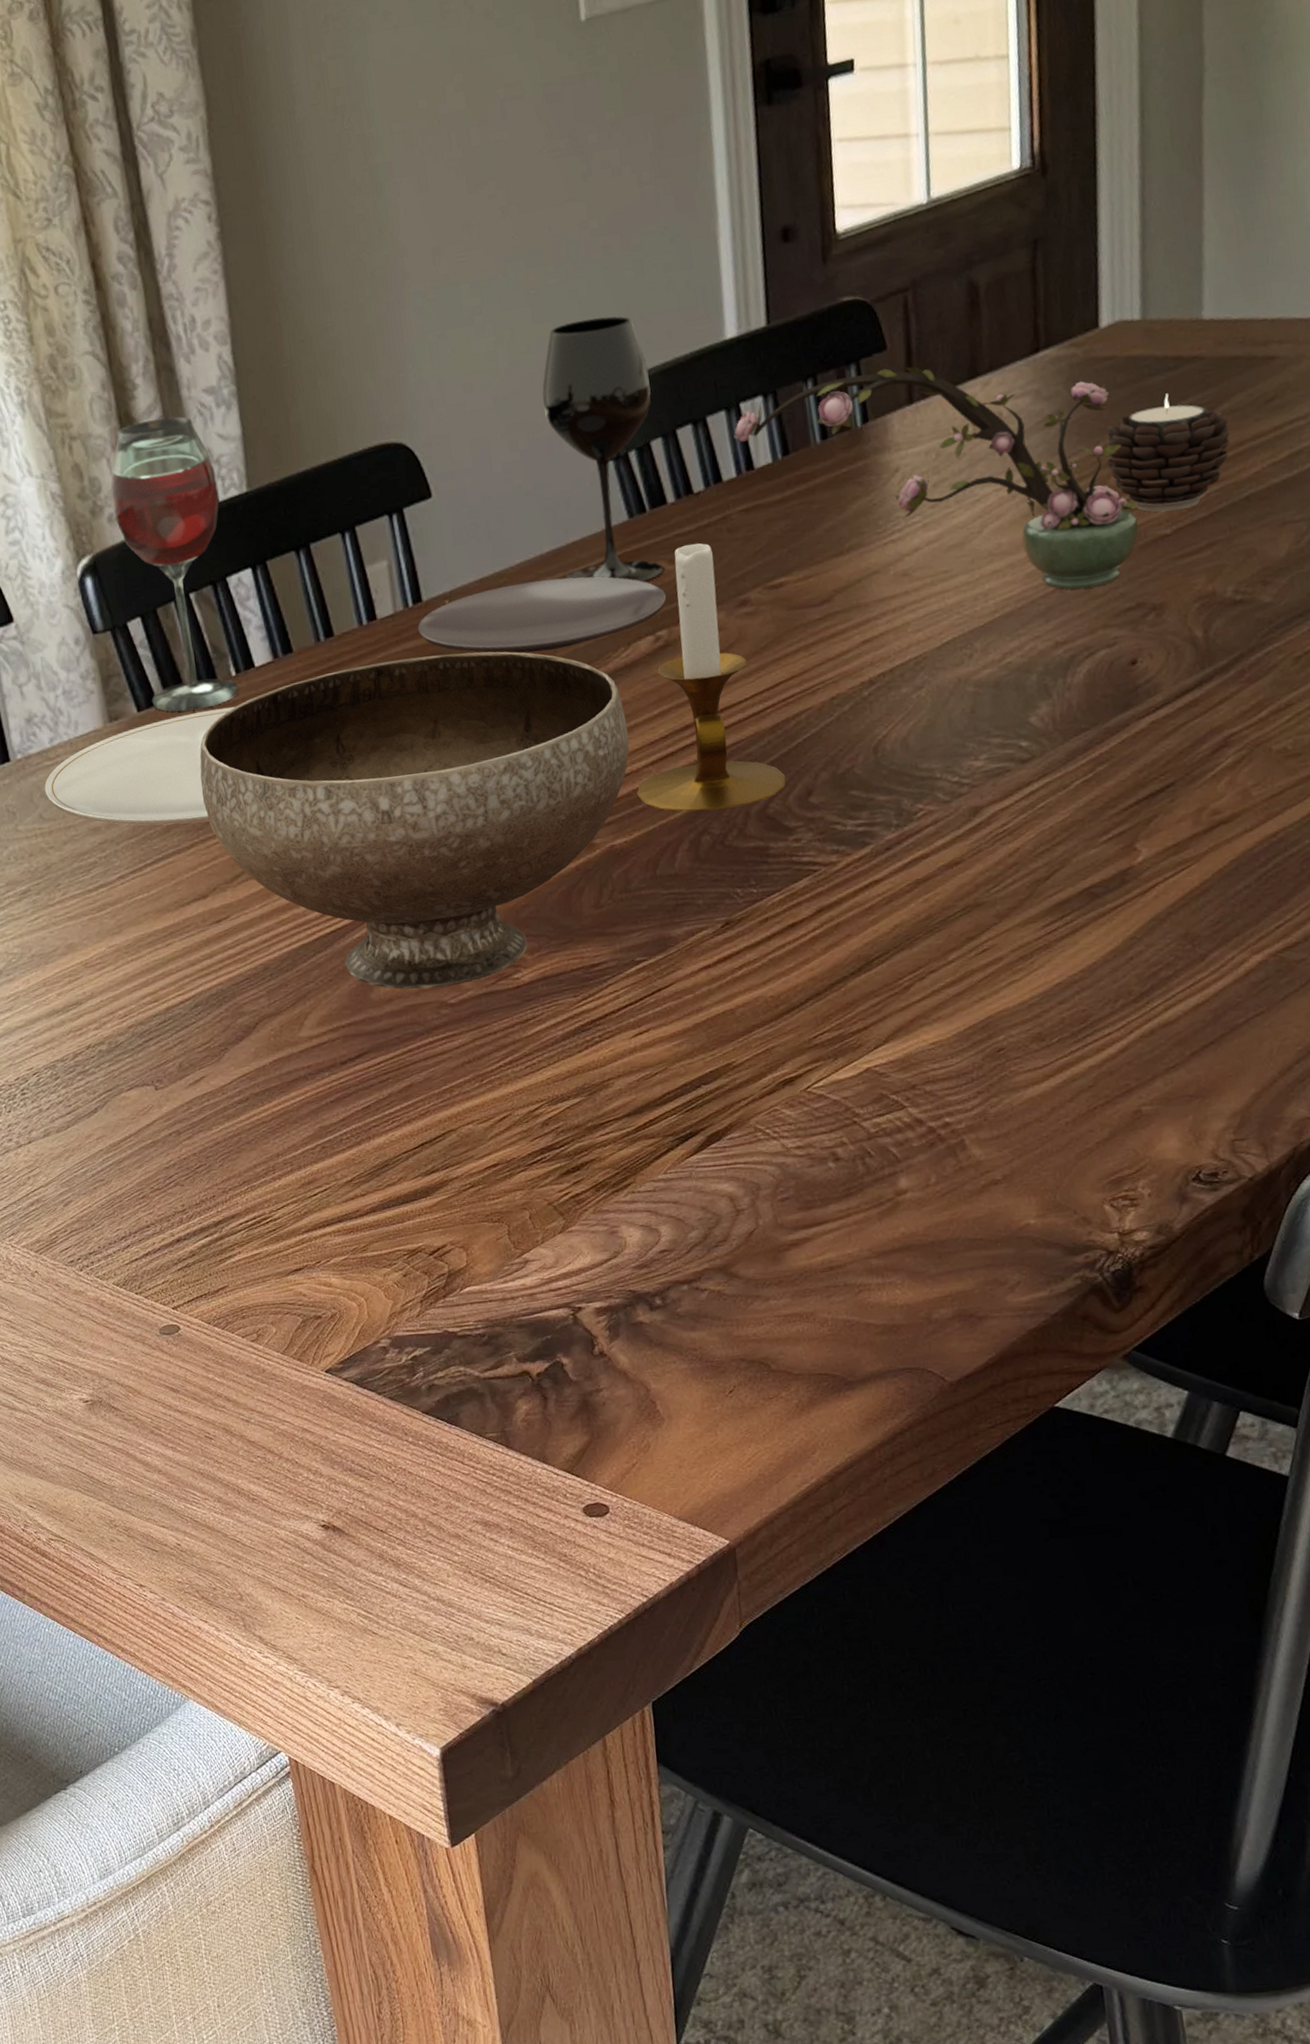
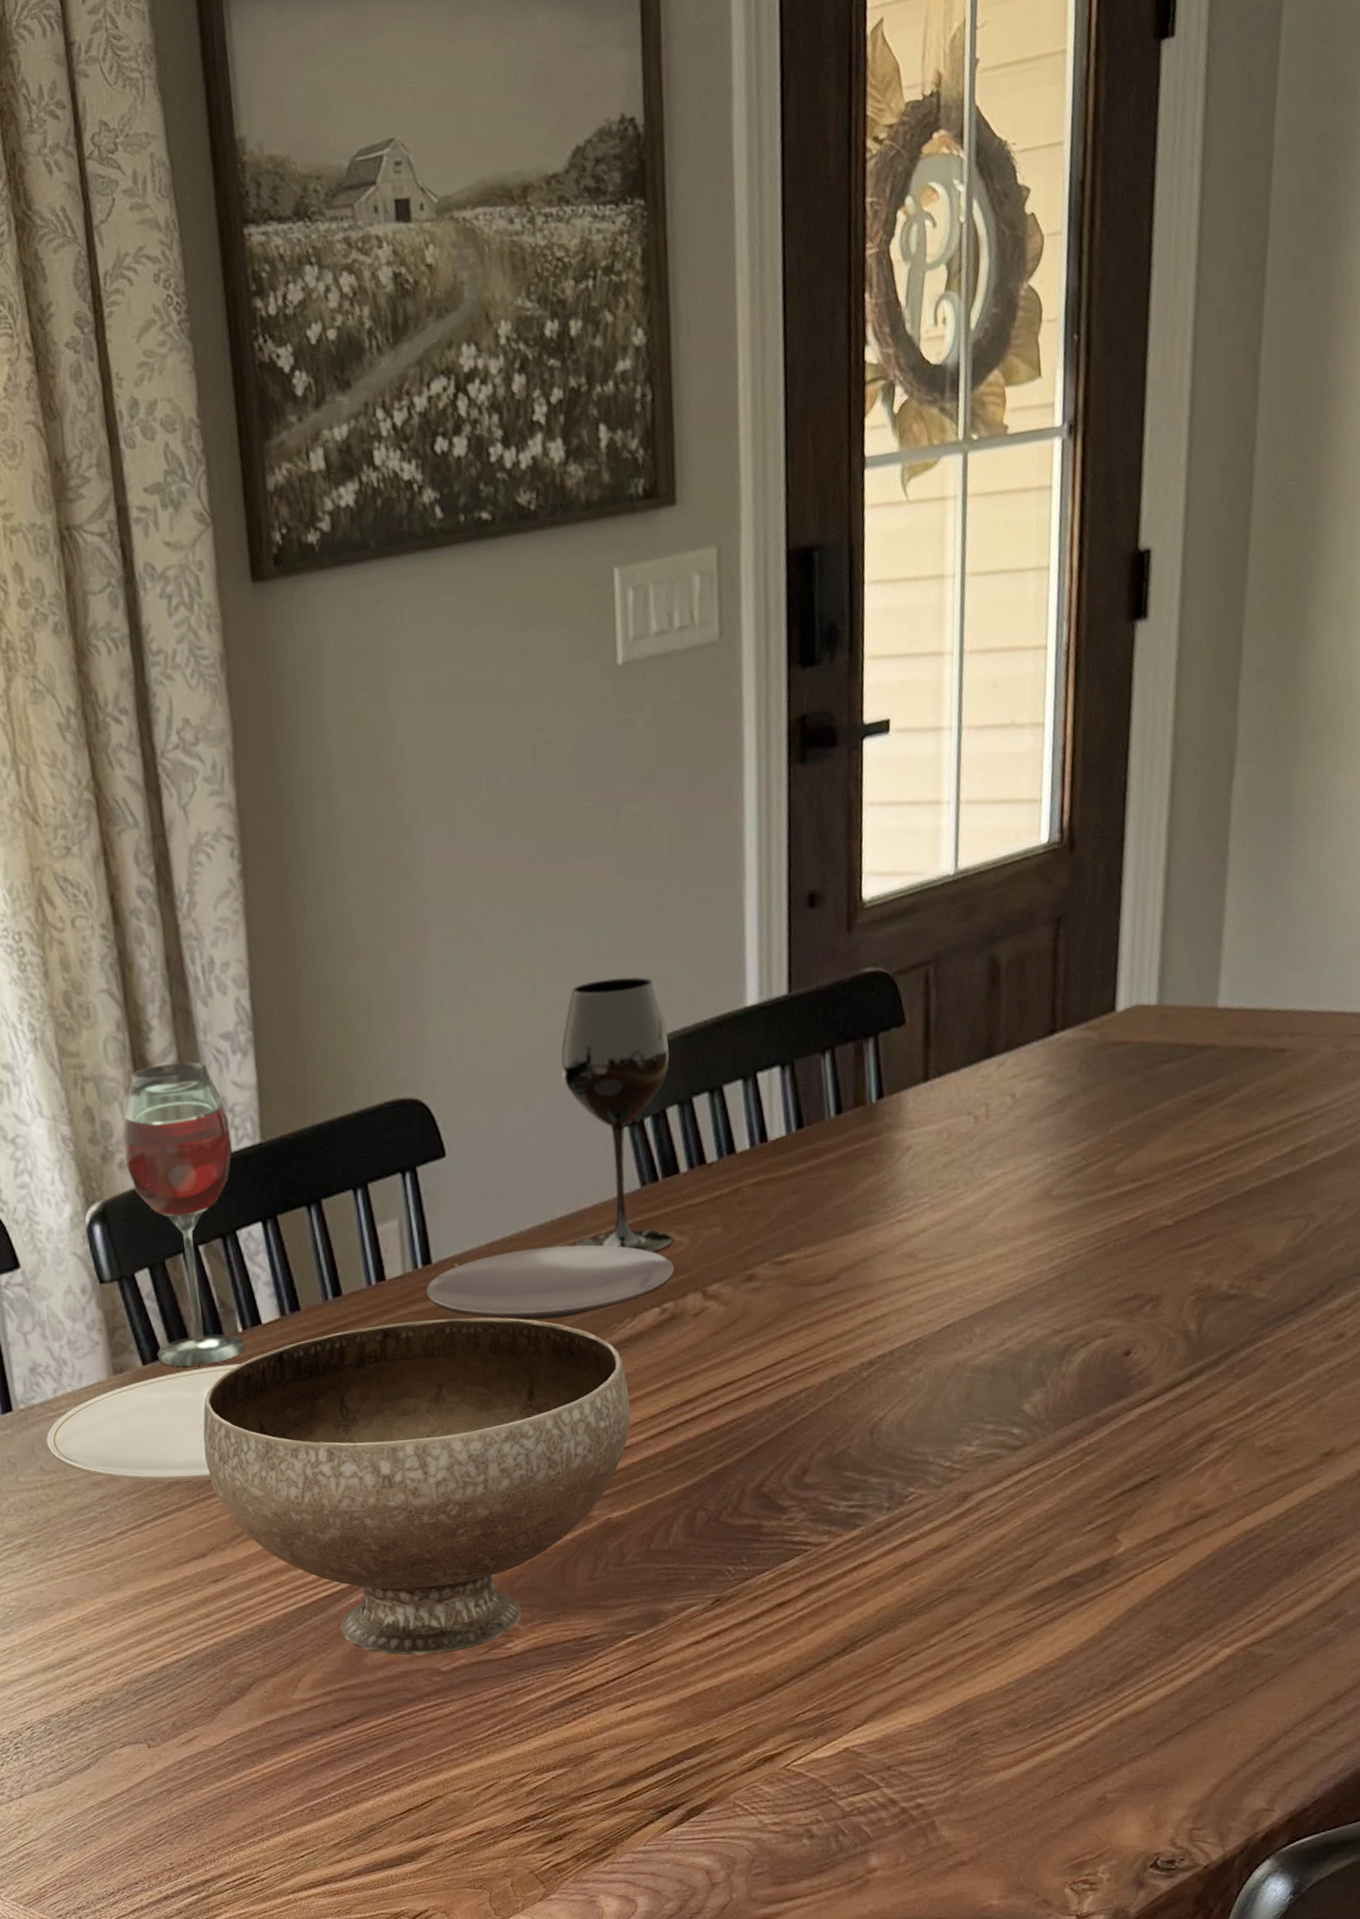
candlestick: present [636,543,786,812] -> none [634,1214,783,1487]
flower arrangement: present [732,366,1139,589] -> none [748,1043,1143,1277]
candle: present [1106,393,1230,512] -> none [1114,1081,1236,1203]

